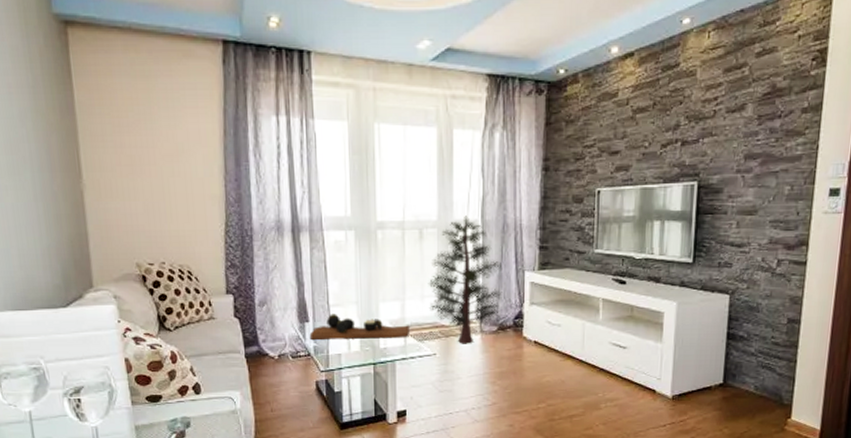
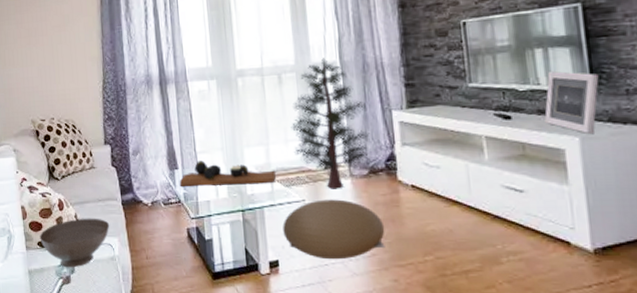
bowl: none [148,371,231,423] -> present [39,218,110,268]
pouf: none [413,353,507,409] -> present [282,199,385,260]
picture frame: none [652,242,700,300] -> present [544,70,599,135]

